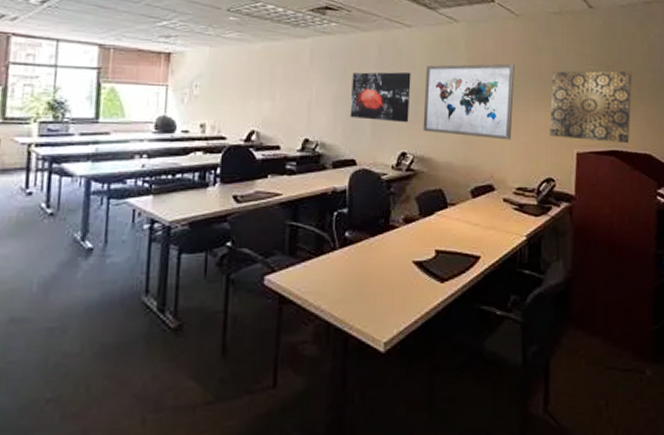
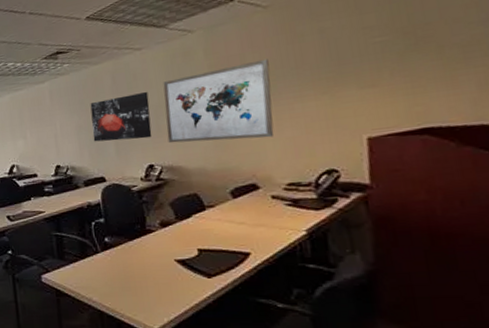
wall art: present [549,70,632,144] -> none [320,30,452,126]

